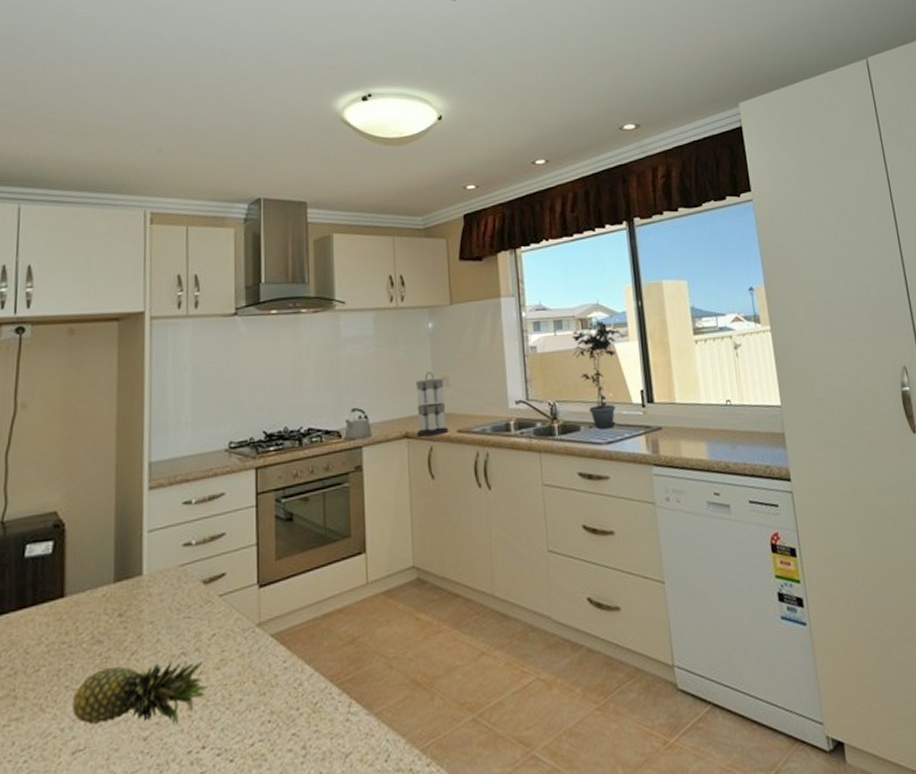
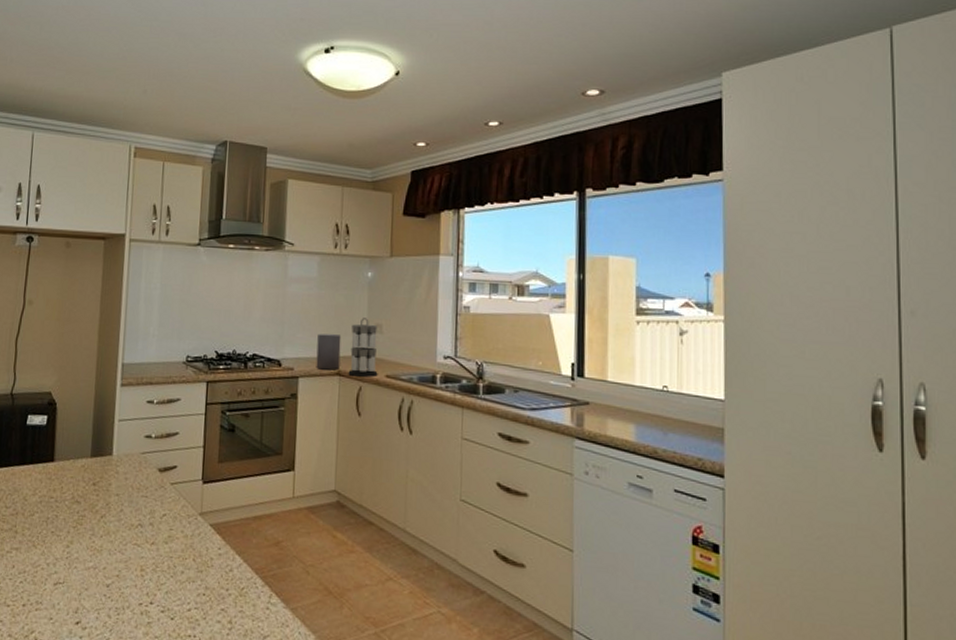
fruit: present [73,661,208,725] -> none [56,524,158,580]
kettle: present [344,408,373,441] -> none [283,342,309,371]
canister: none [380,394,407,435] -> present [316,333,341,371]
potted plant: present [572,317,624,430] -> none [506,285,560,396]

